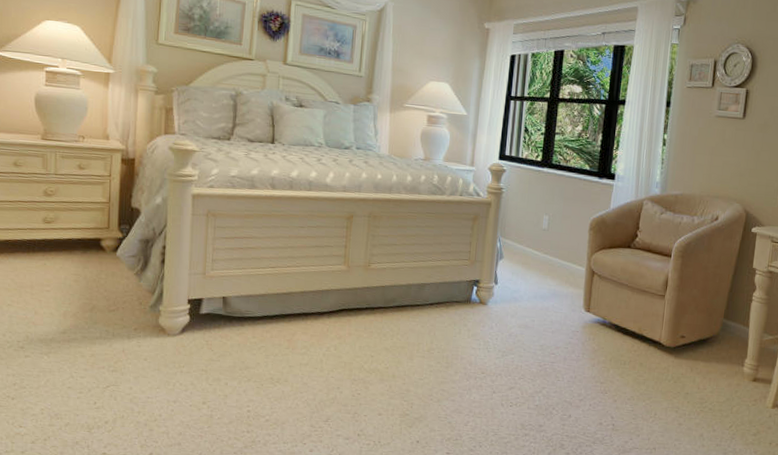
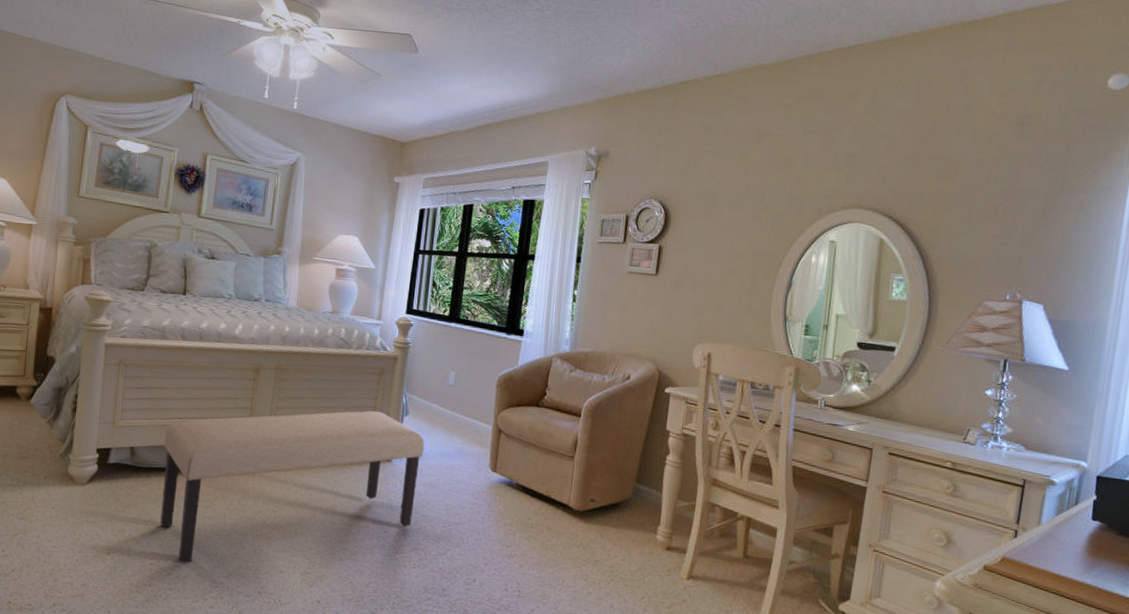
bench: none [256,255,520,409] -> present [160,410,425,563]

